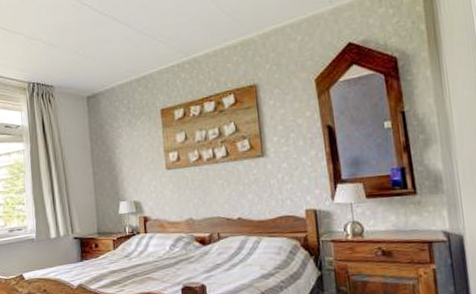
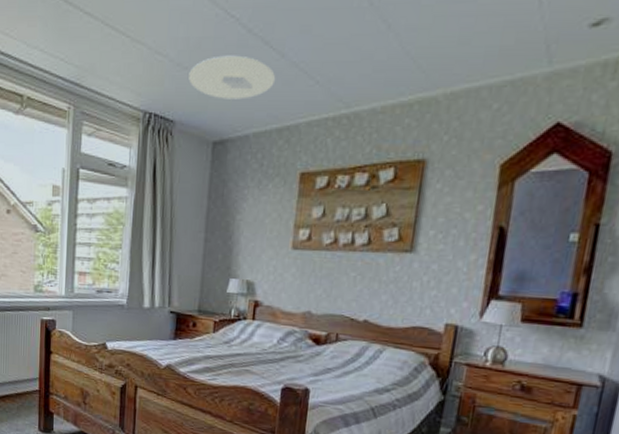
ceiling light: none [59,31,128,65] -> present [188,55,276,100]

